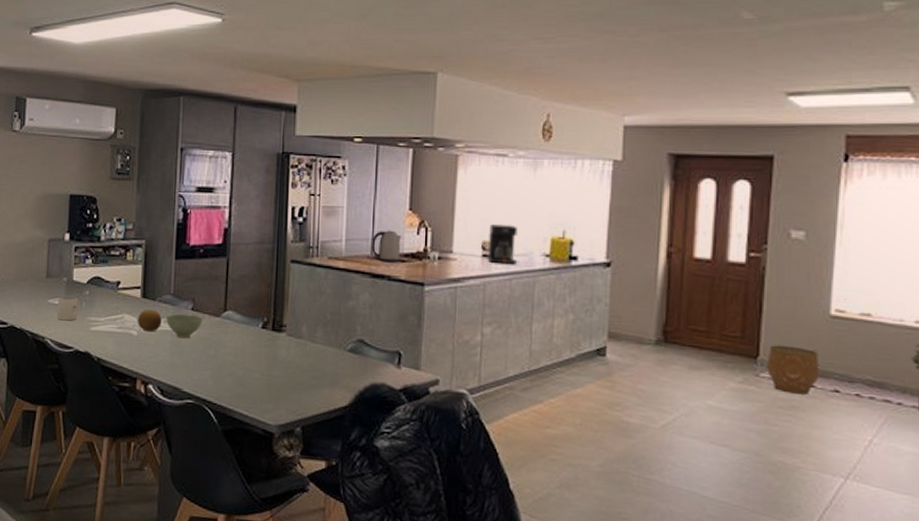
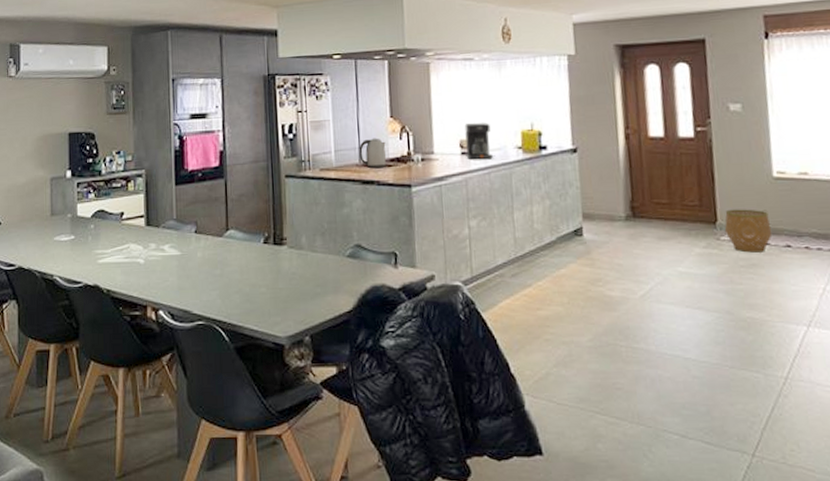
mug: present [57,295,80,321] -> none [63,231,86,257]
fruit: present [137,310,162,332] -> none [143,237,167,259]
bowl: present [166,314,203,339] -> none [171,237,207,262]

